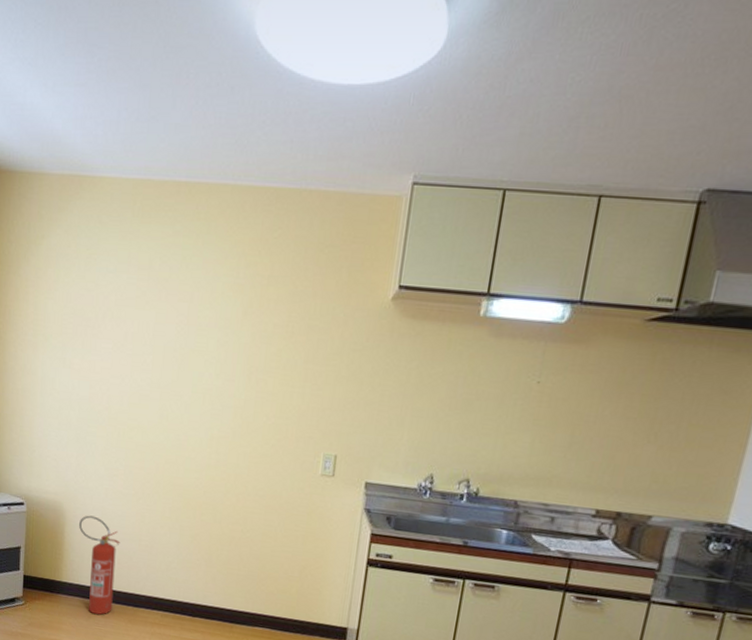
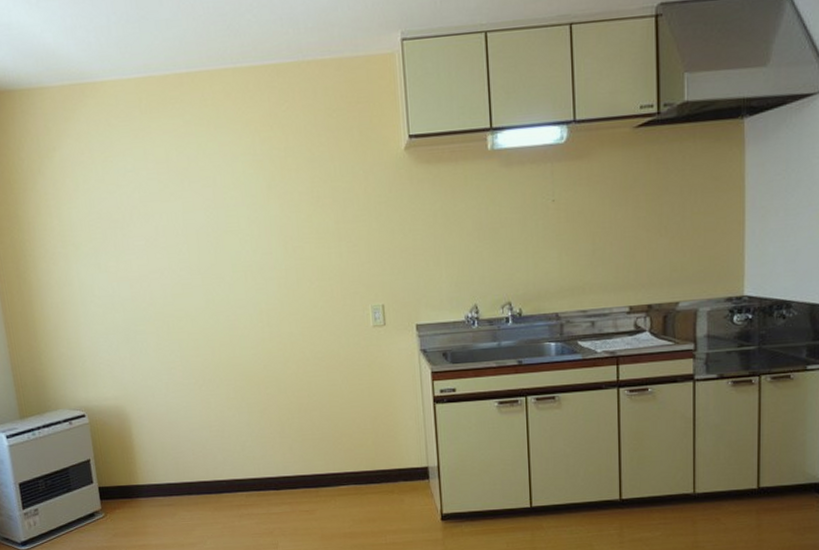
fire extinguisher: present [79,515,120,615] -> none [145,412,196,511]

